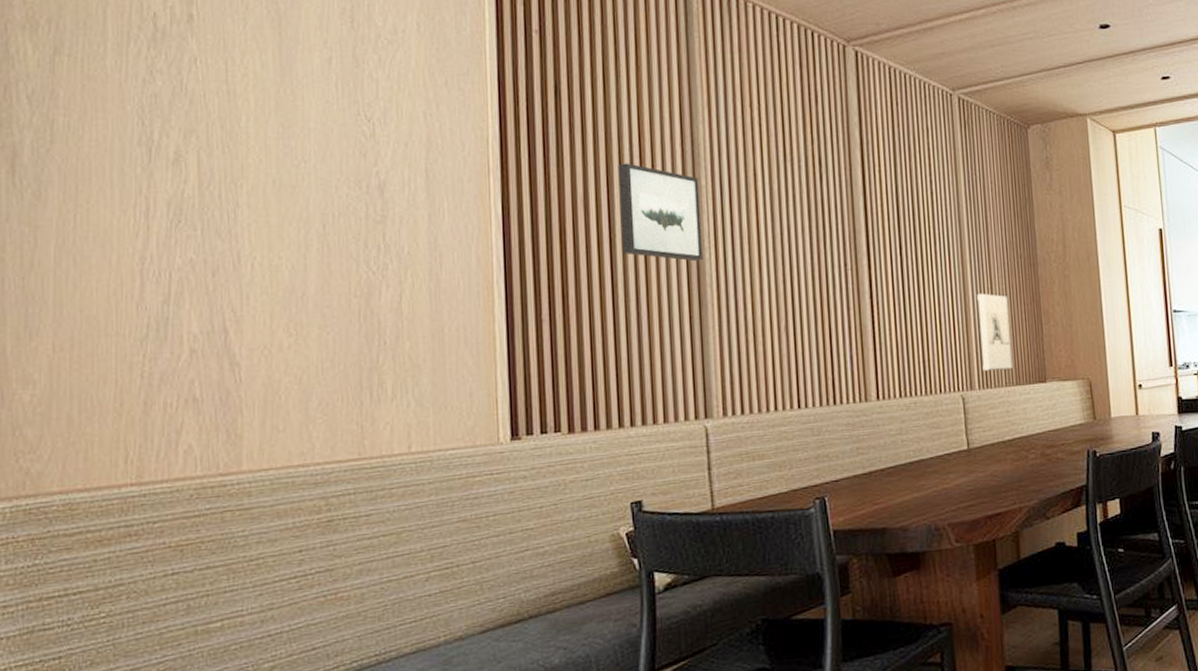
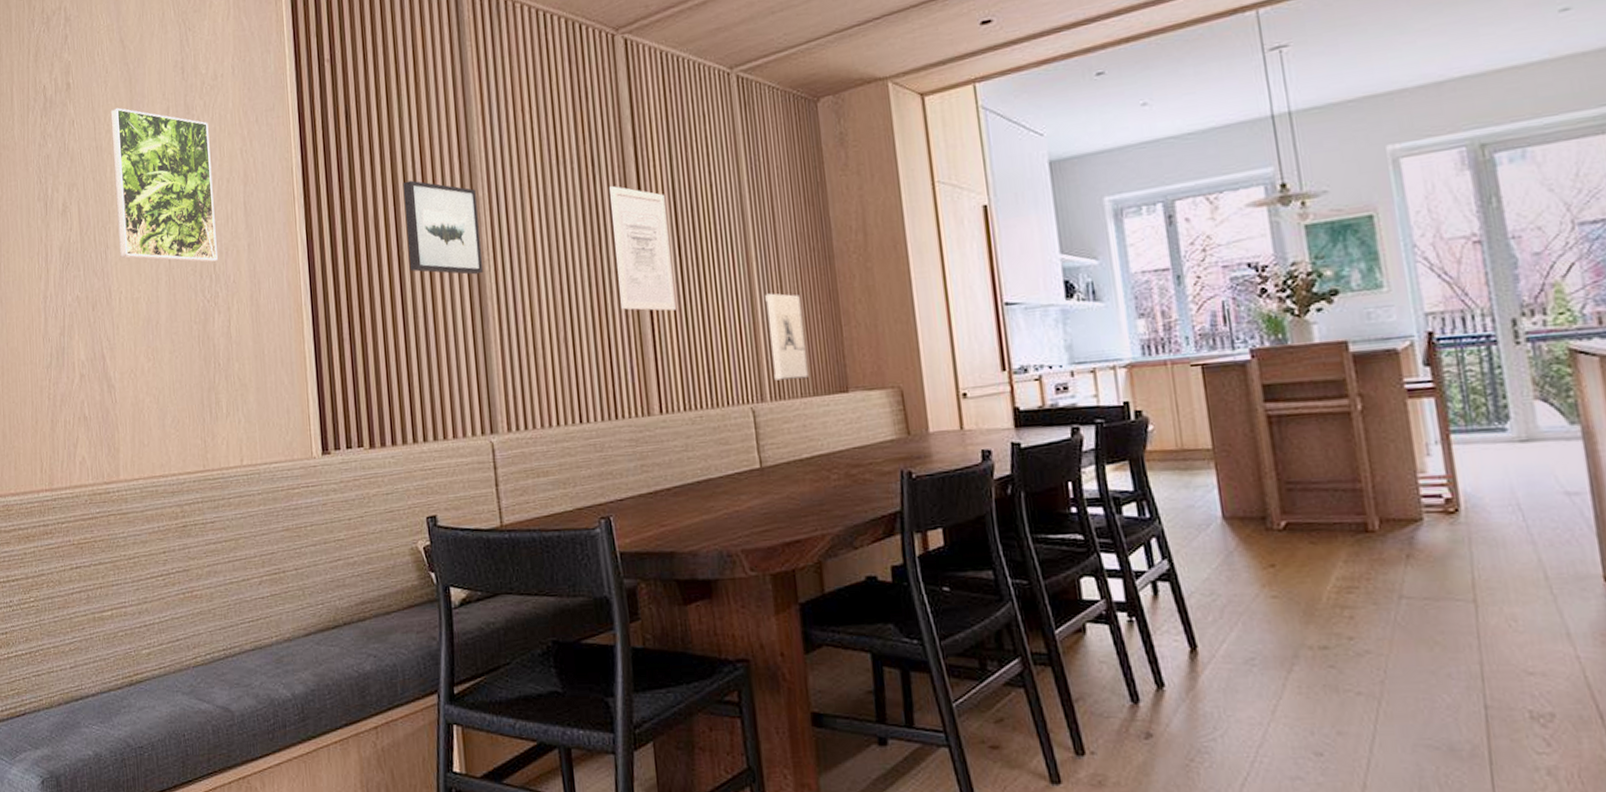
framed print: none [250,50,388,232] -> present [110,107,218,263]
wall art: none [836,185,895,305] -> present [609,185,676,311]

